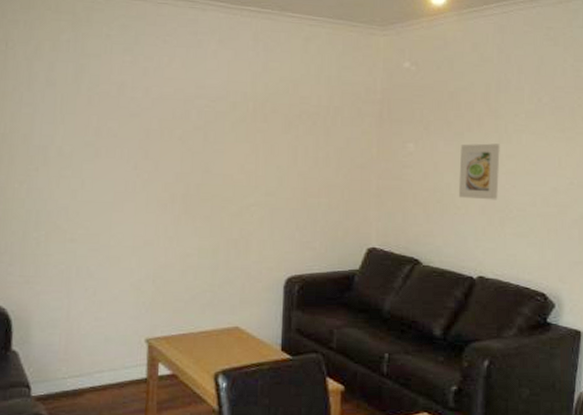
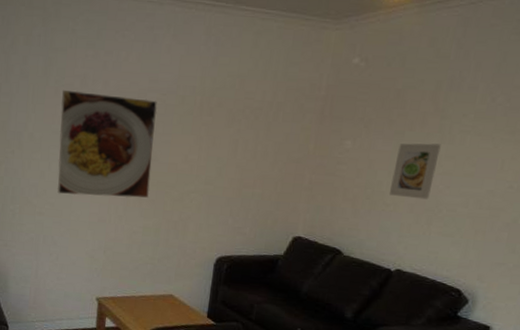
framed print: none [92,98,207,216] -> present [57,89,158,198]

